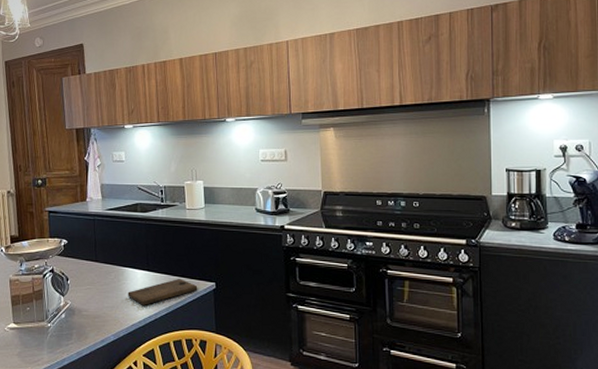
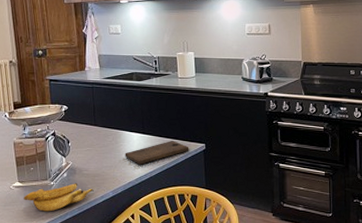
banana: none [18,324,94,357] -> present [24,182,94,212]

